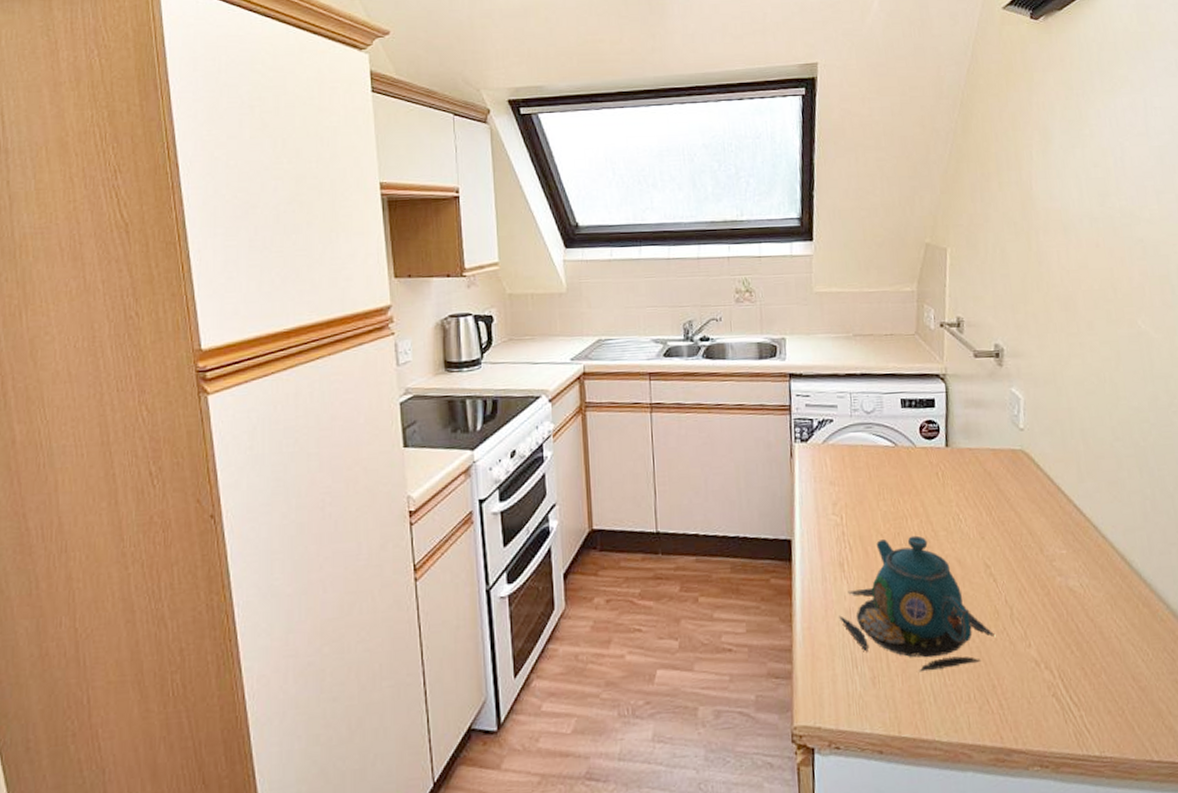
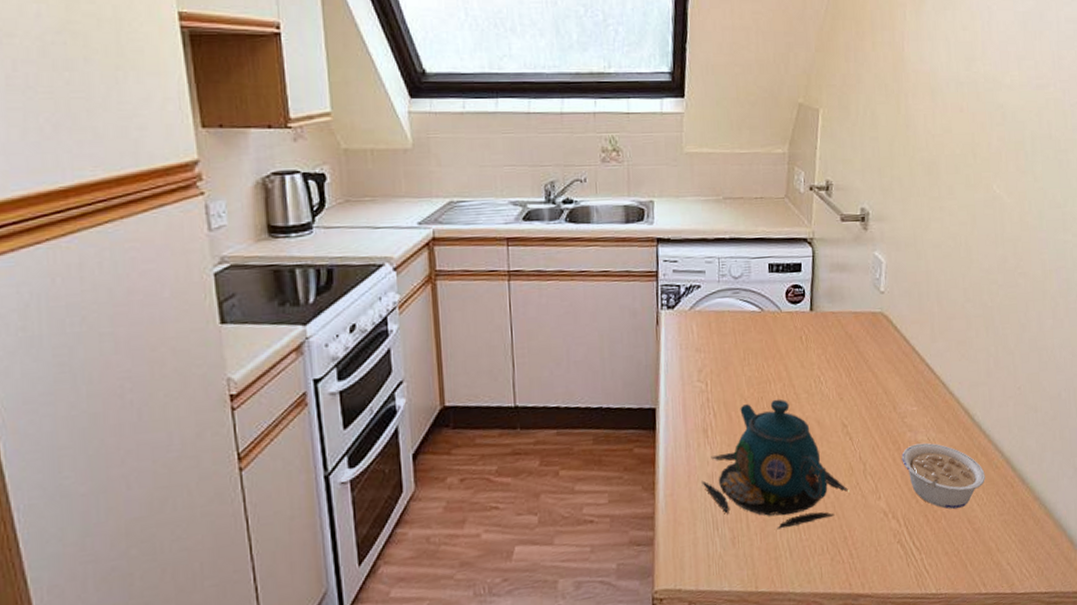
legume: none [1052,589,1150,663] -> present [901,442,985,509]

